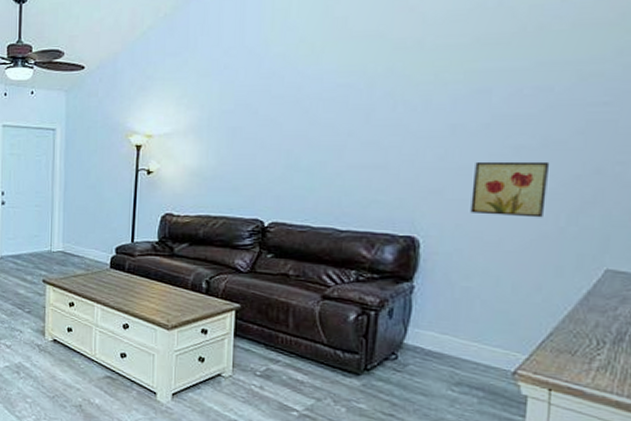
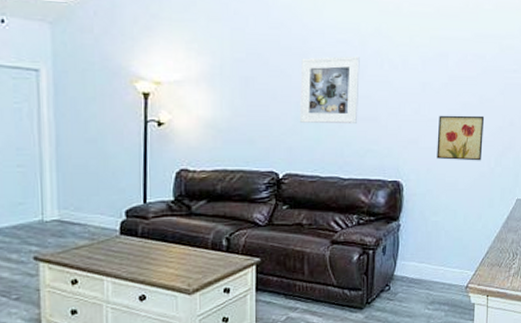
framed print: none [290,99,366,171] -> present [300,55,360,123]

